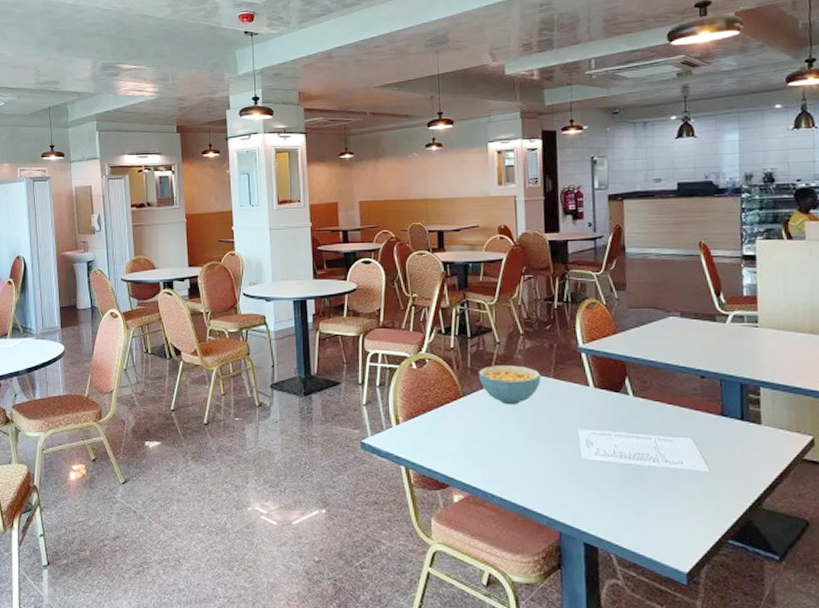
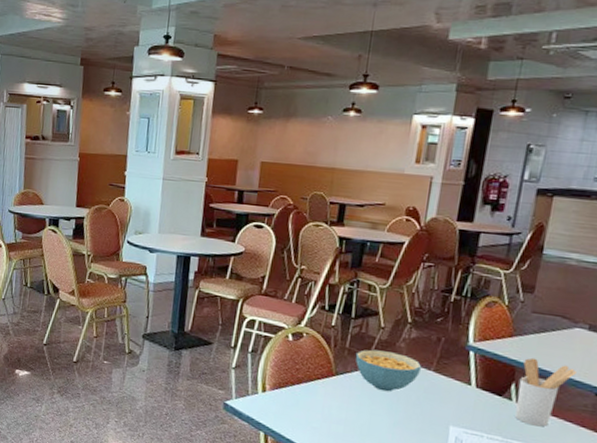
utensil holder: none [631,350,681,416] -> present [515,357,578,427]

